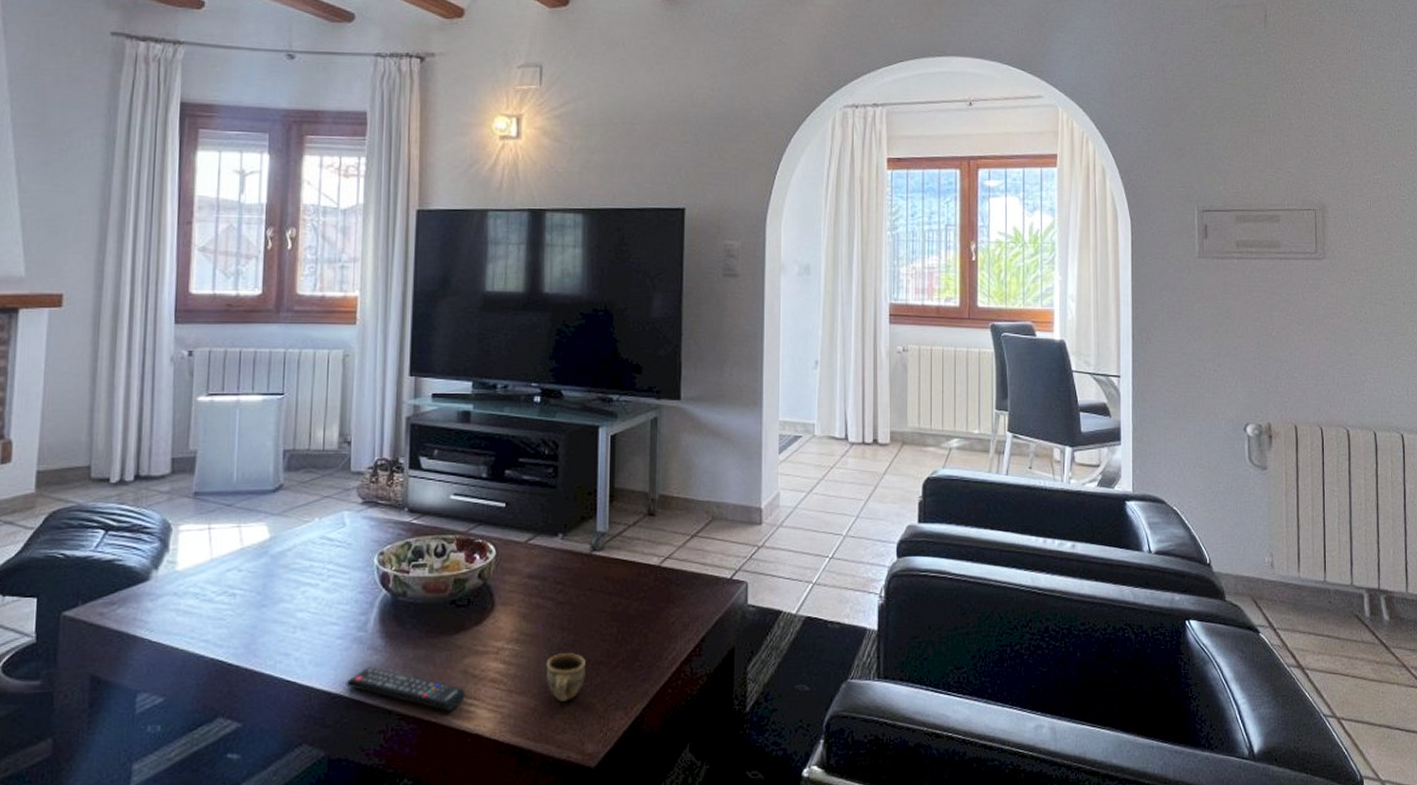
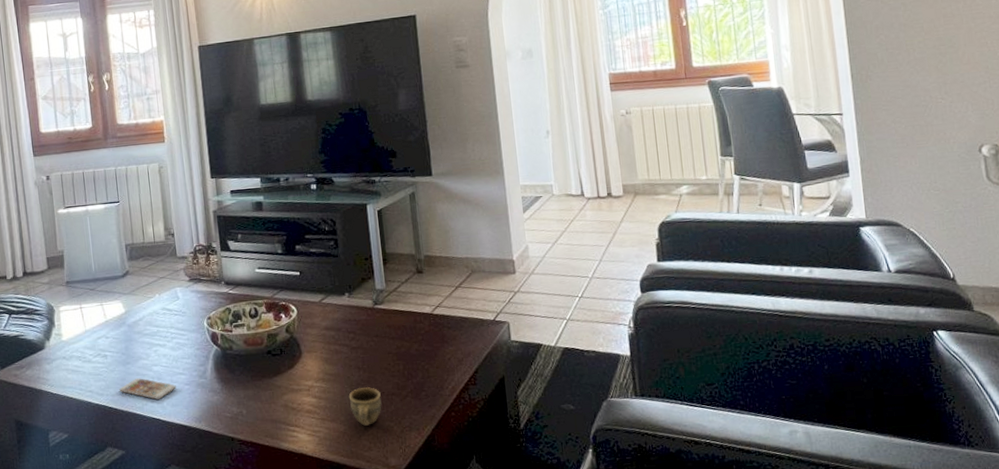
smartphone: none [246,625,325,656] -> present [119,377,176,400]
remote control: present [346,667,465,712] -> none [196,405,288,437]

